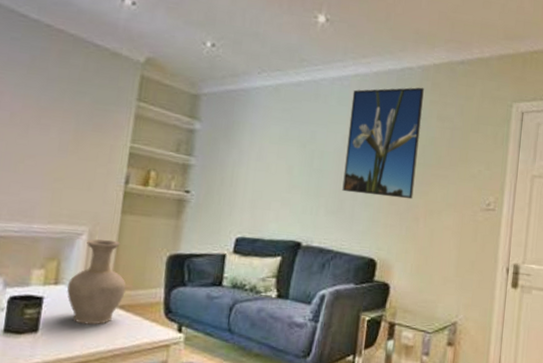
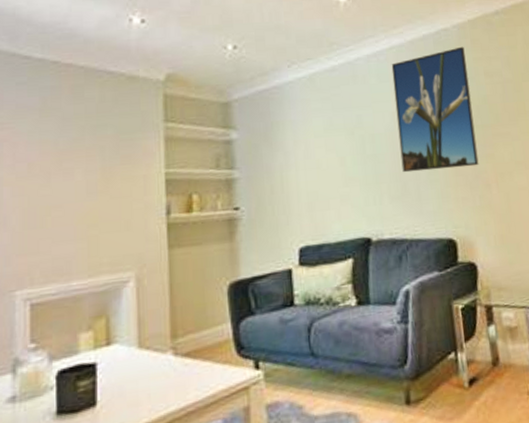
vase: present [67,239,126,325] -> none [122,280,188,385]

